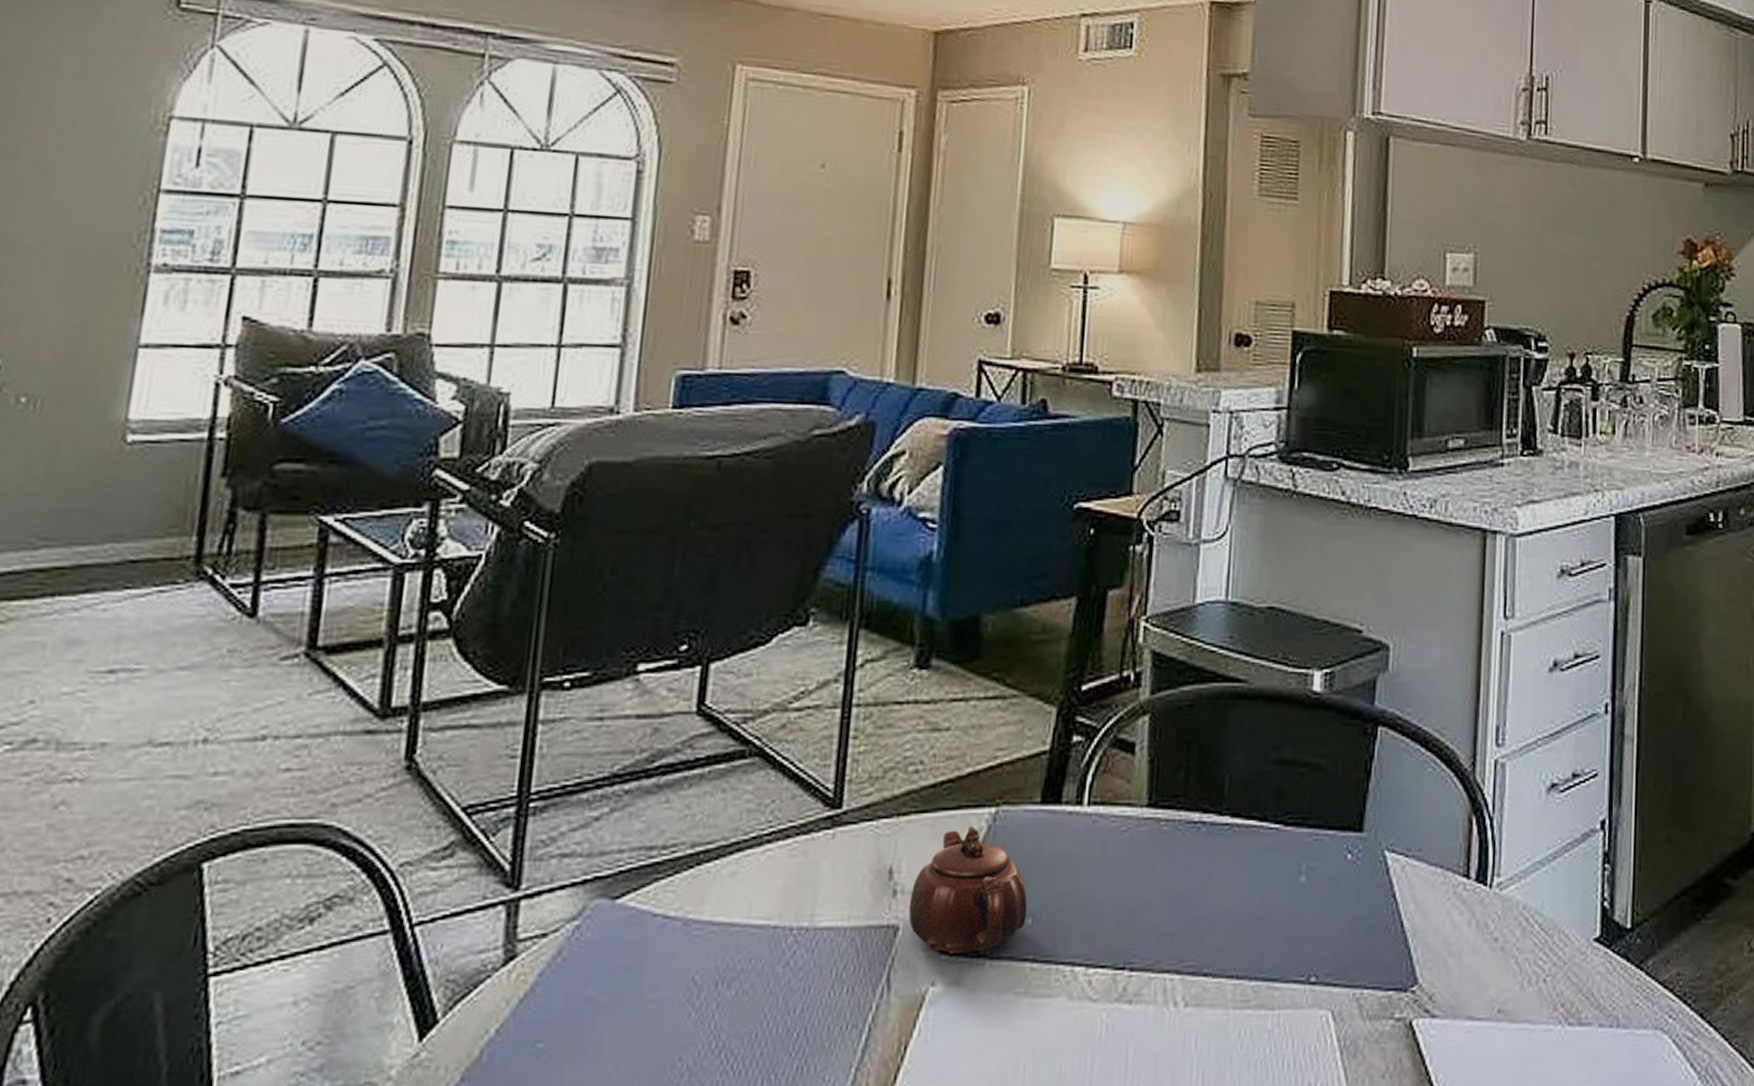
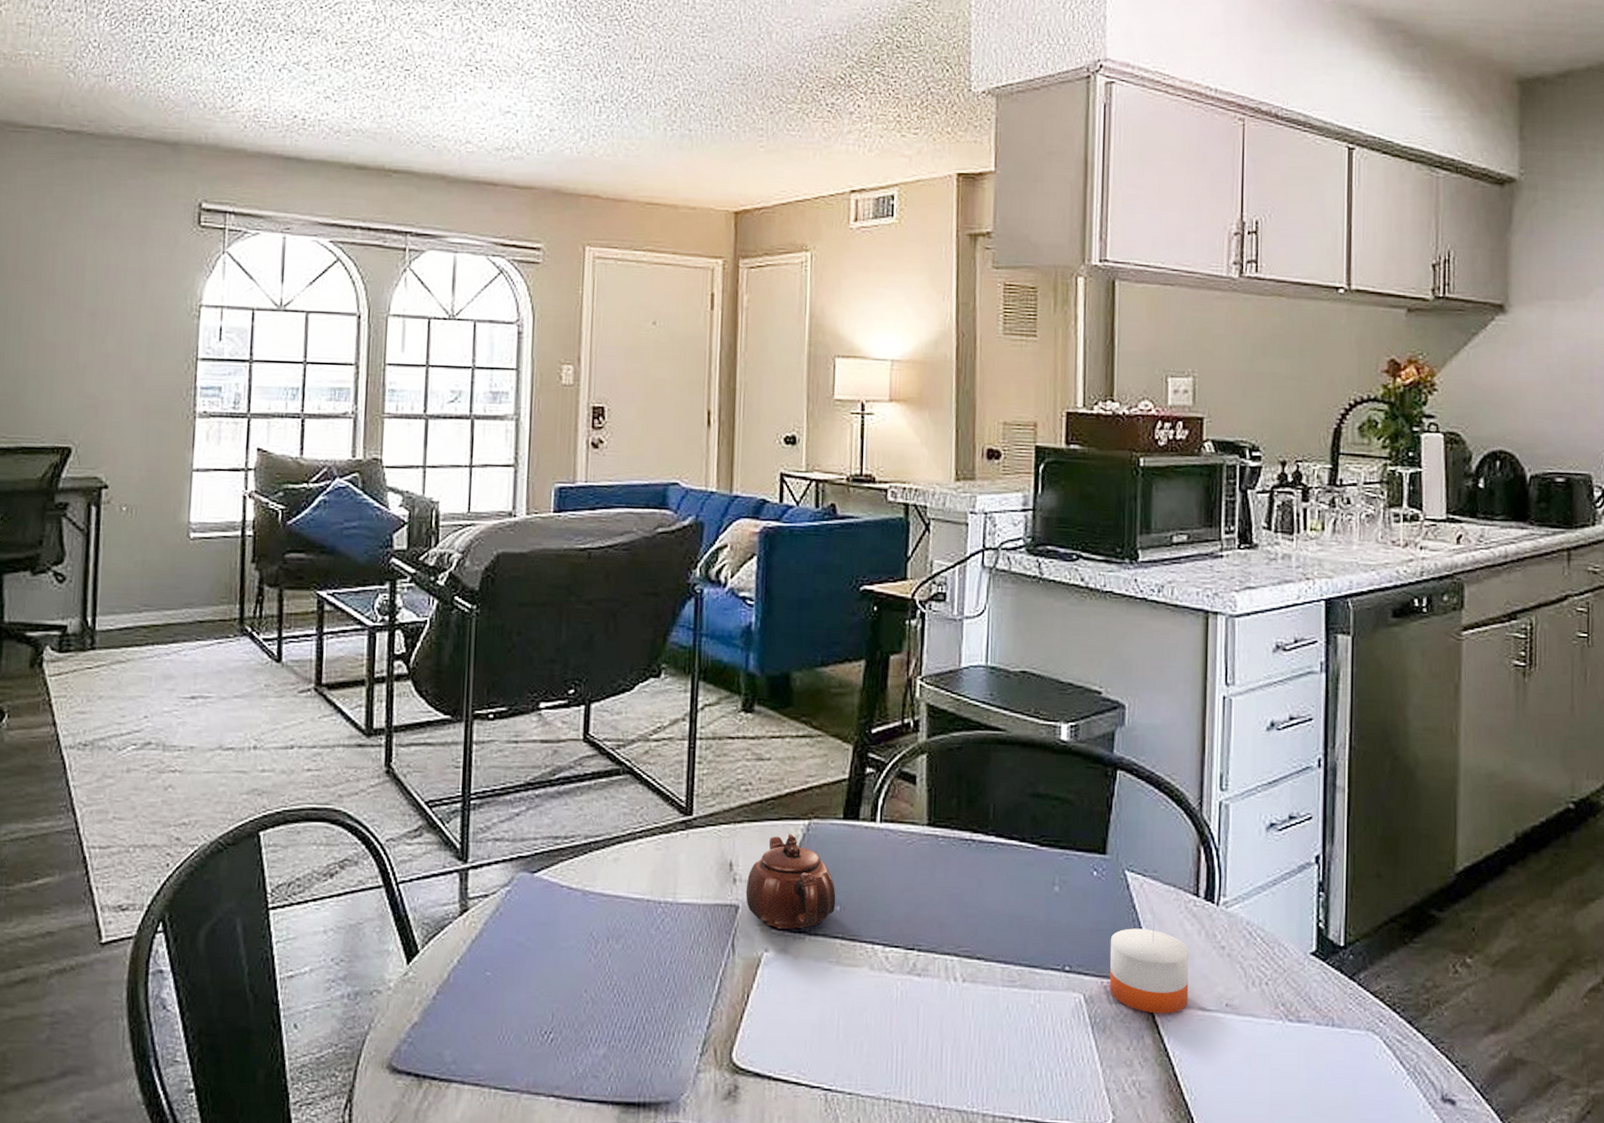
candle: none [1363,913,1457,1028] -> present [1109,922,1189,1013]

